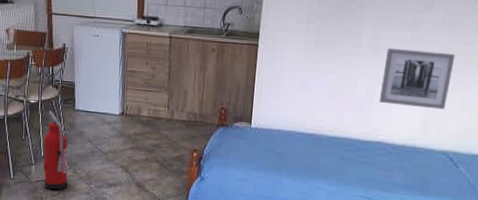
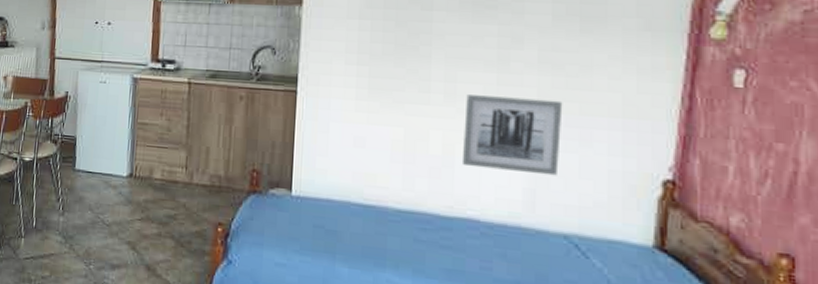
fire extinguisher: present [43,110,68,191] -> none [34,170,64,271]

